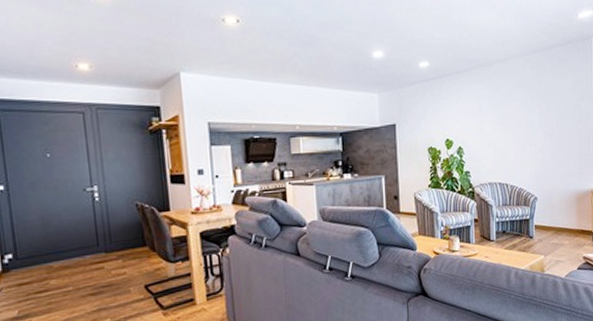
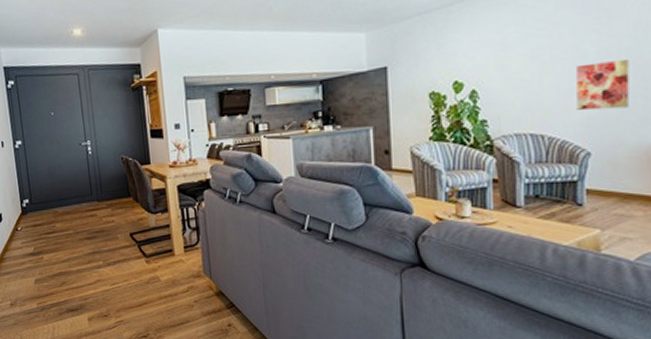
wall art: none [527,129,559,166] -> present [577,60,629,111]

